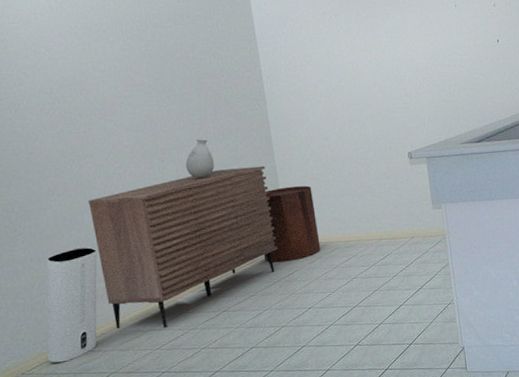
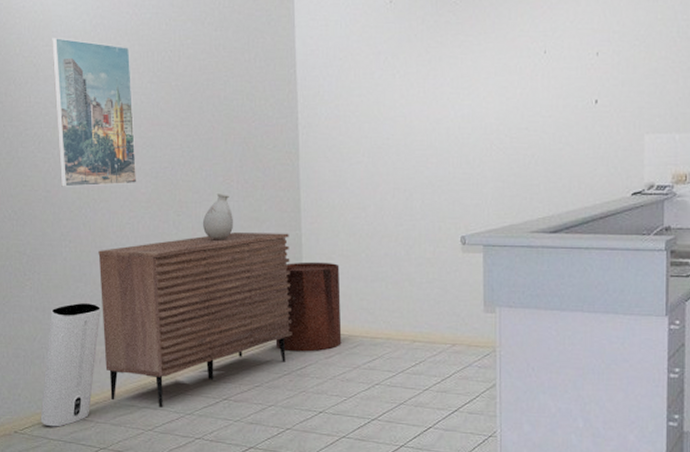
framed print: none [18,14,119,148] -> present [52,37,137,187]

